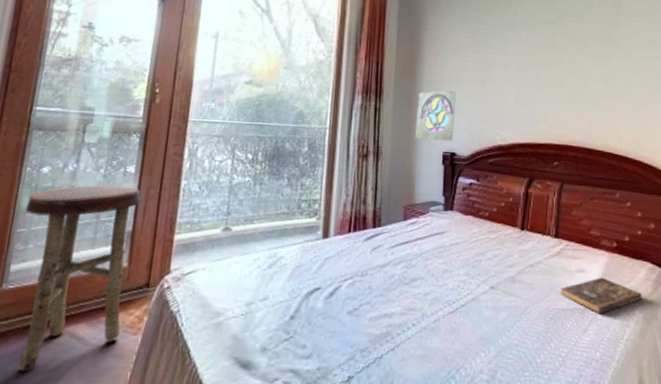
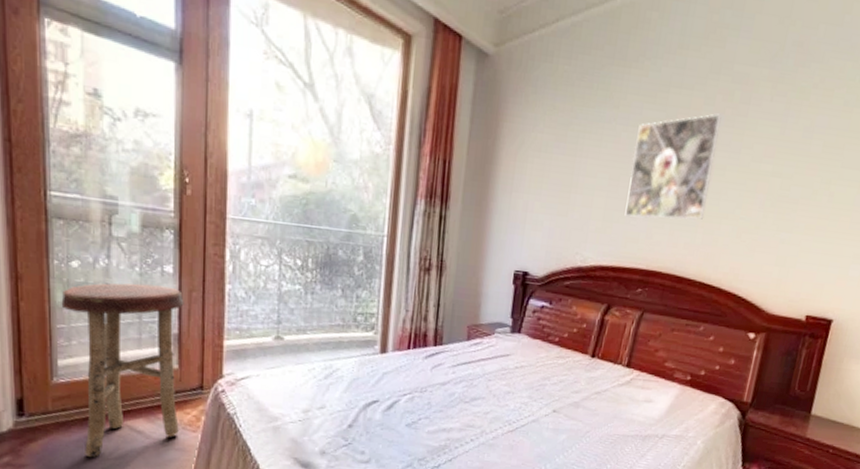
wall ornament: present [415,90,457,142] -> none [484,199,536,260]
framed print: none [533,15,601,101] -> present [624,113,722,220]
bible: present [560,277,642,315] -> none [623,408,708,442]

